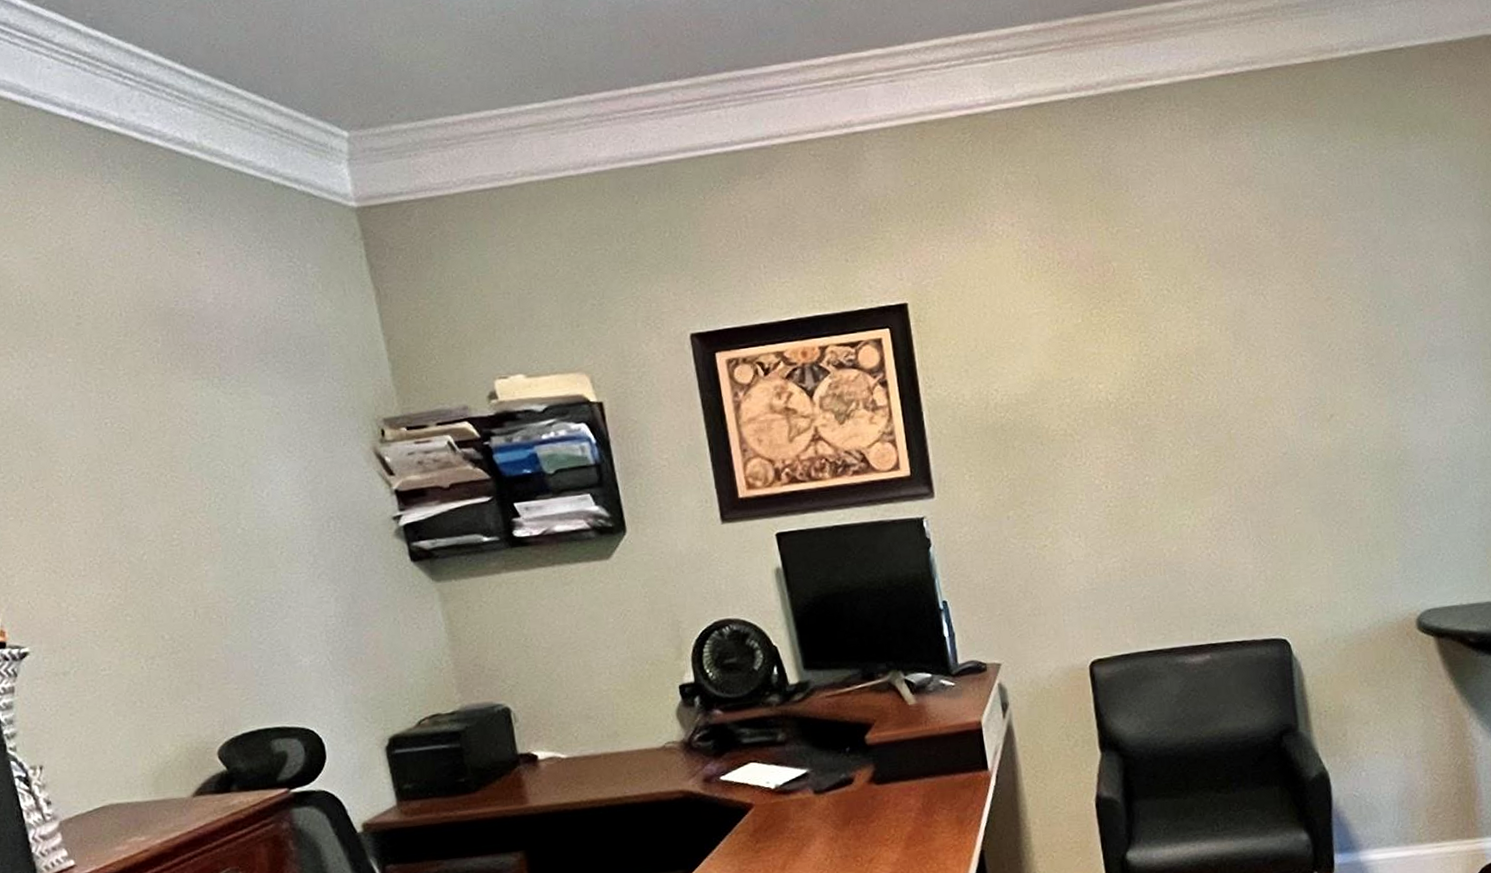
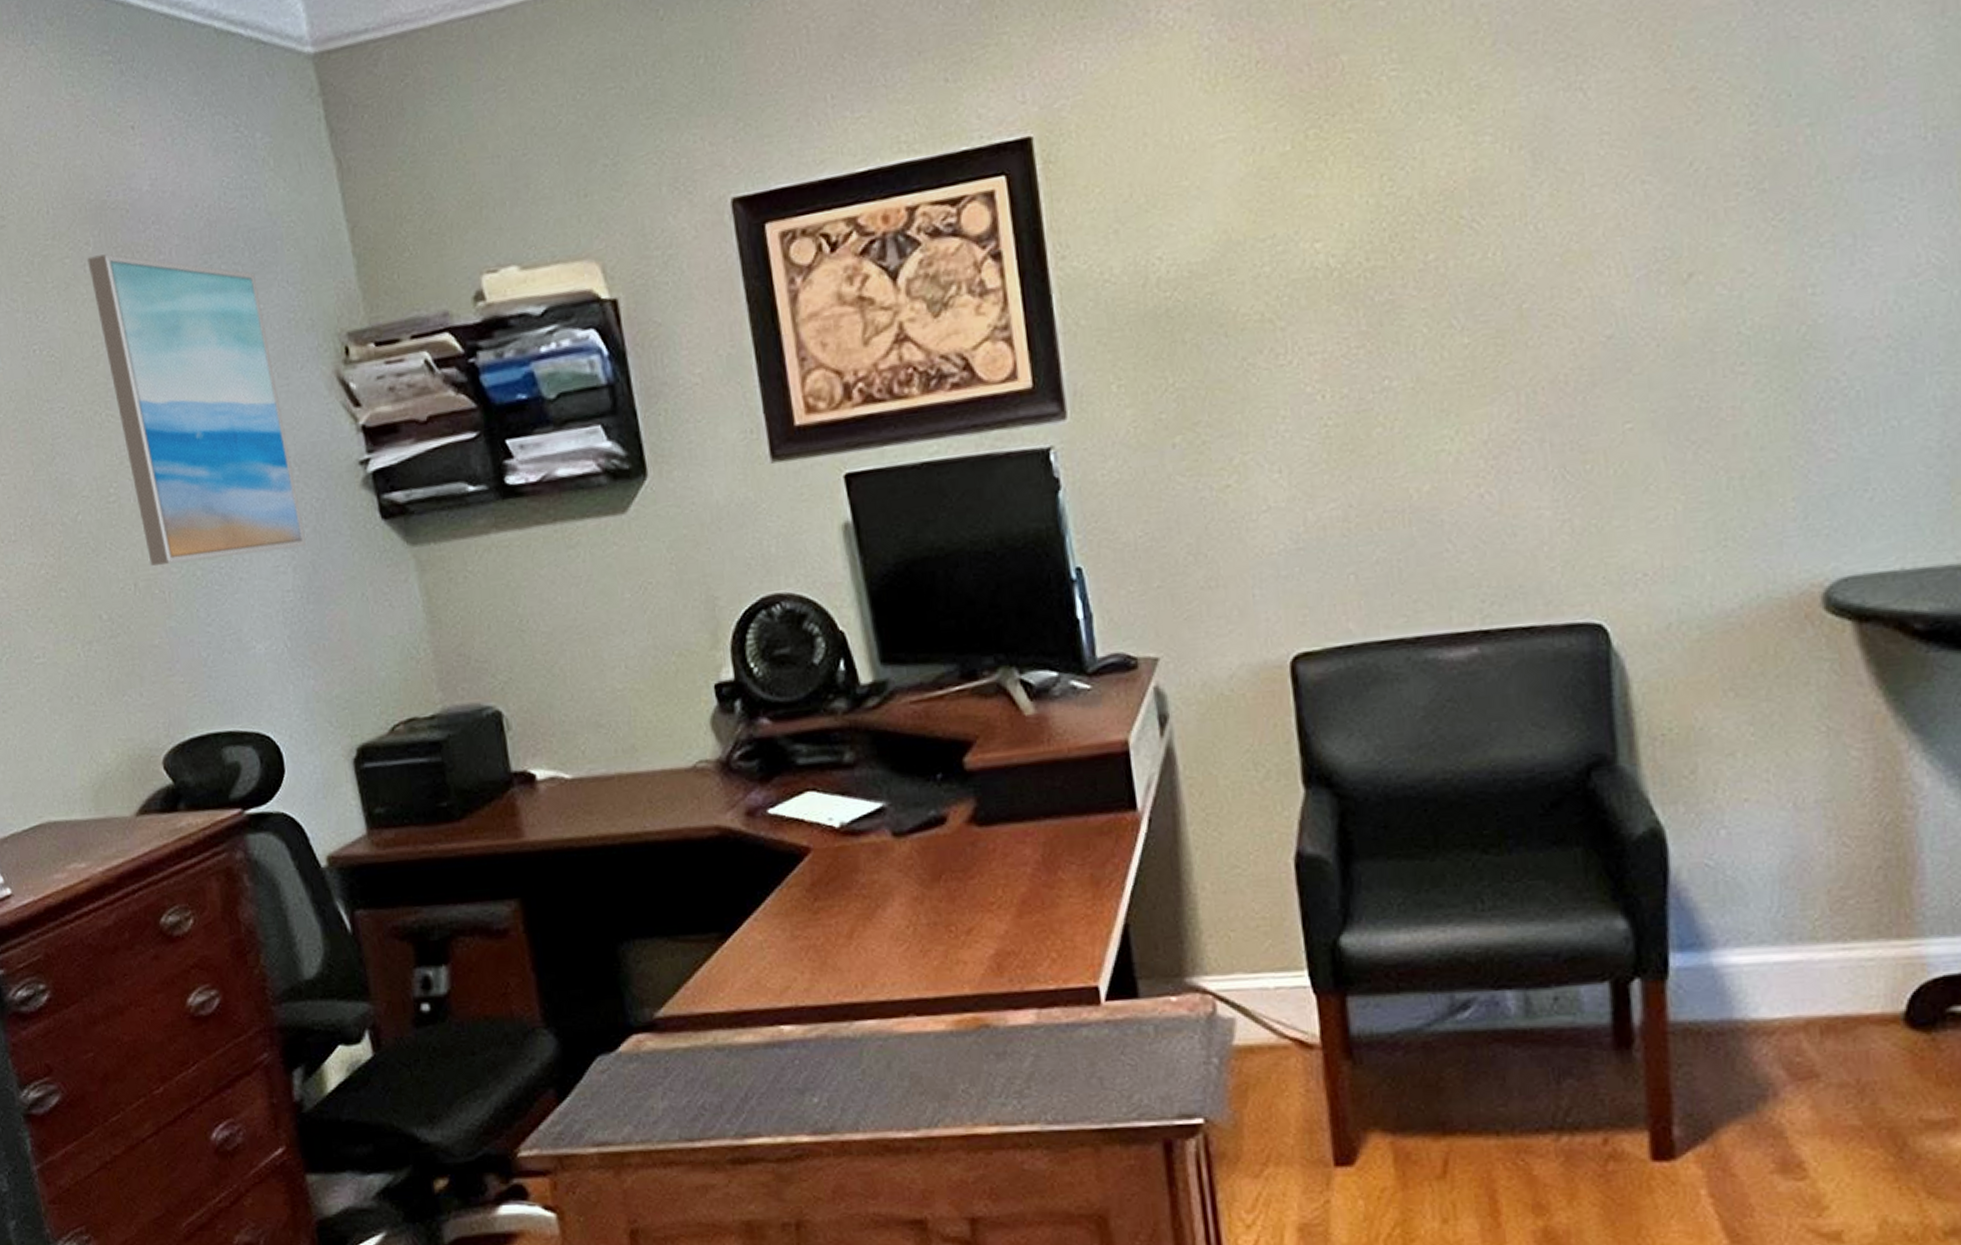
wall art: none [156,350,346,596] -> present [87,254,306,566]

